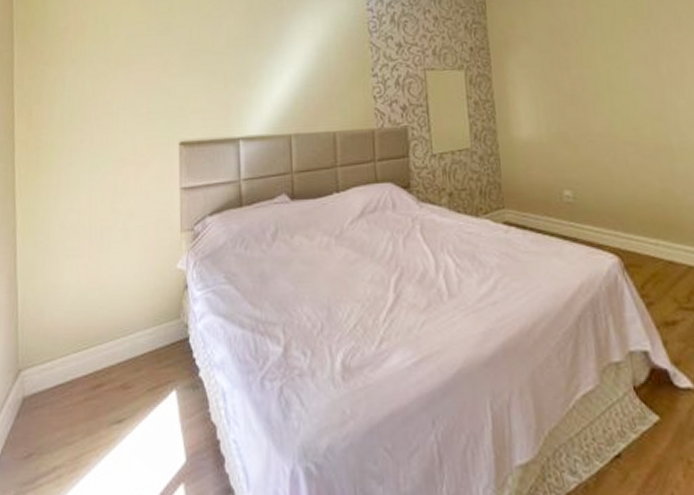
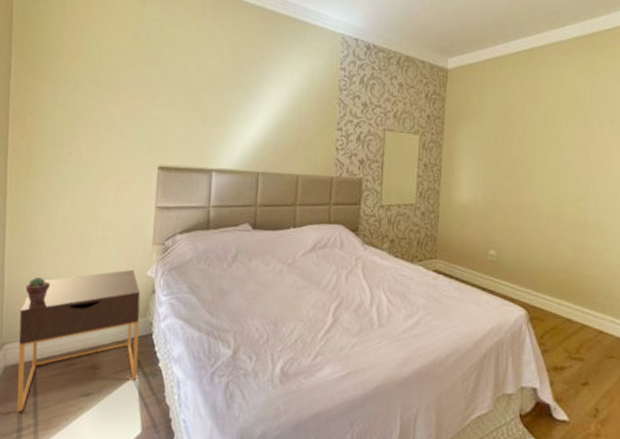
nightstand: none [36,263,176,453] -> present [16,269,141,413]
potted succulent: none [42,286,69,318] -> present [25,277,50,304]

